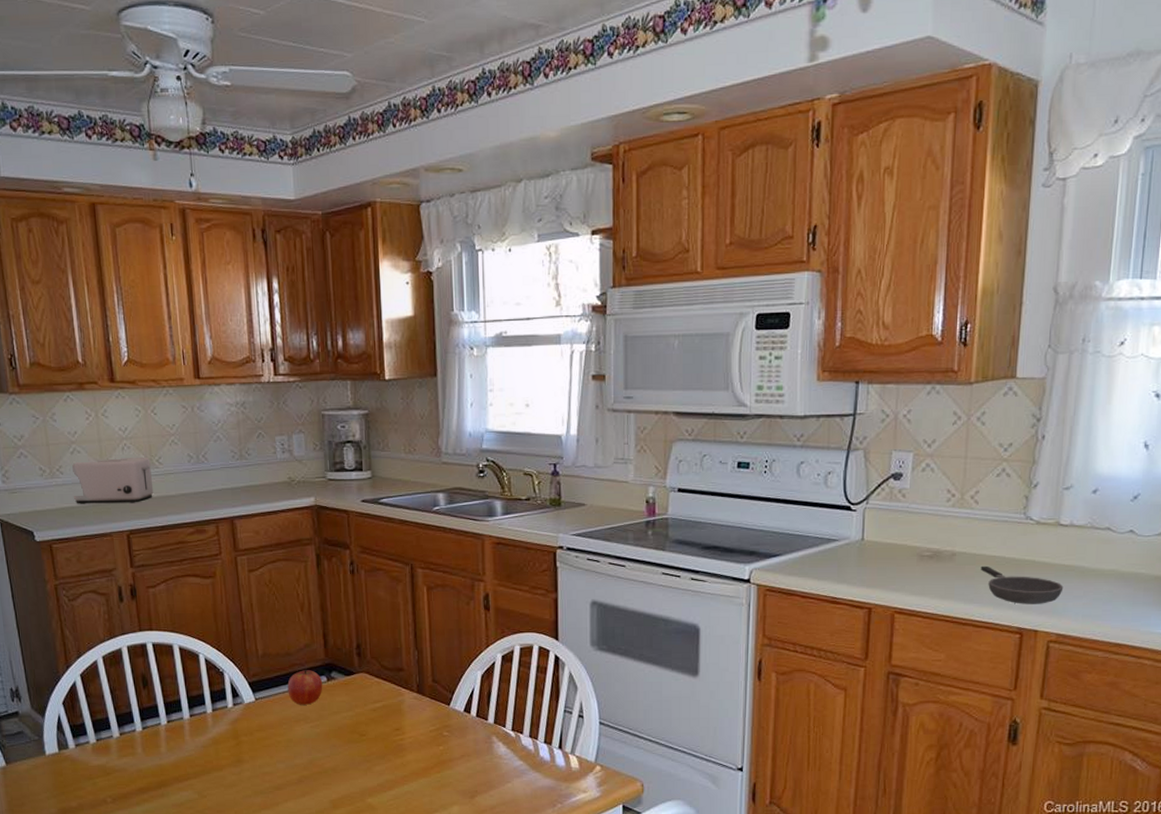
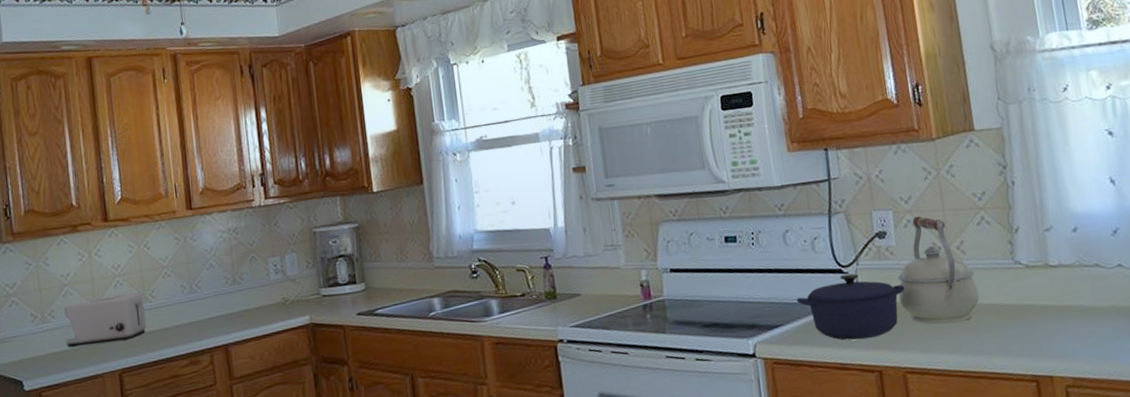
cooking pot: none [799,512,910,577] -> present [796,273,905,341]
kettle: none [902,461,984,571] -> present [897,216,980,325]
frying pan: present [980,565,1064,604] -> none [981,314,1068,351]

